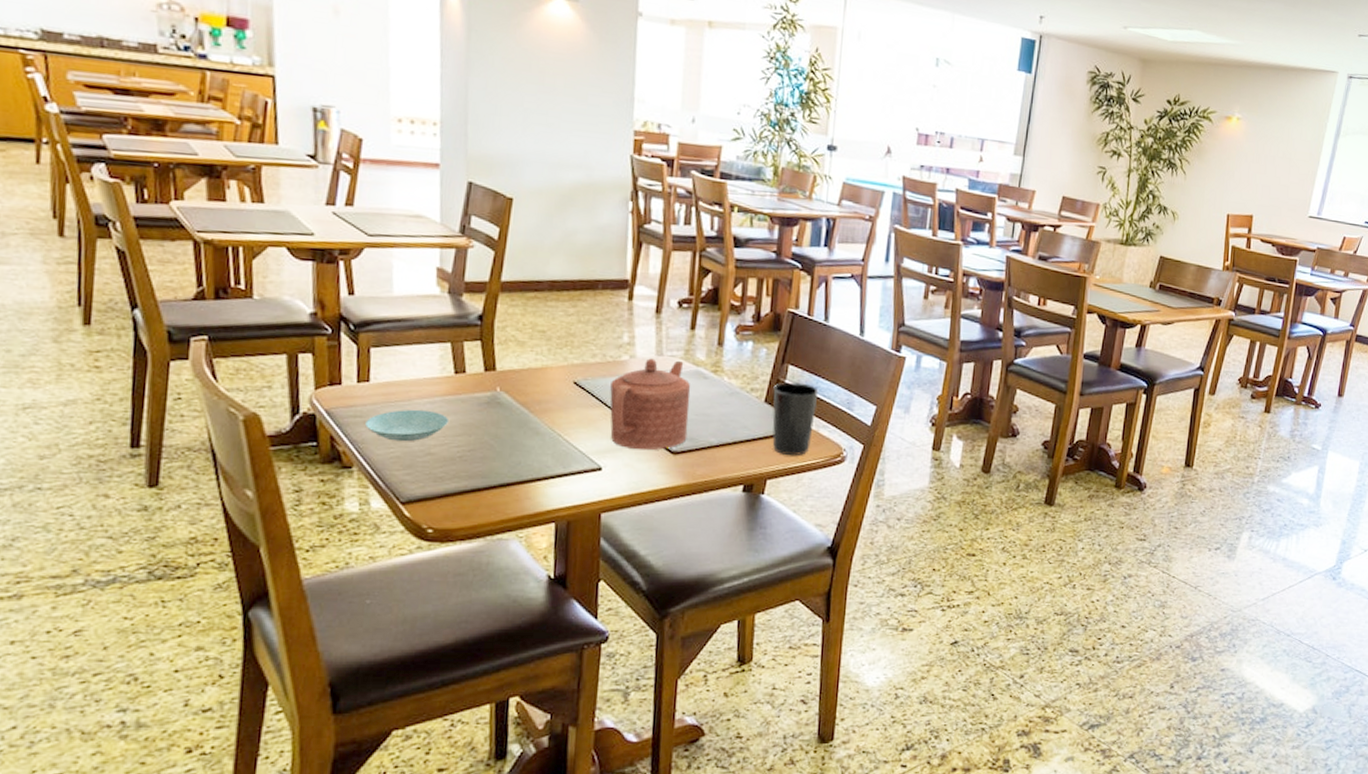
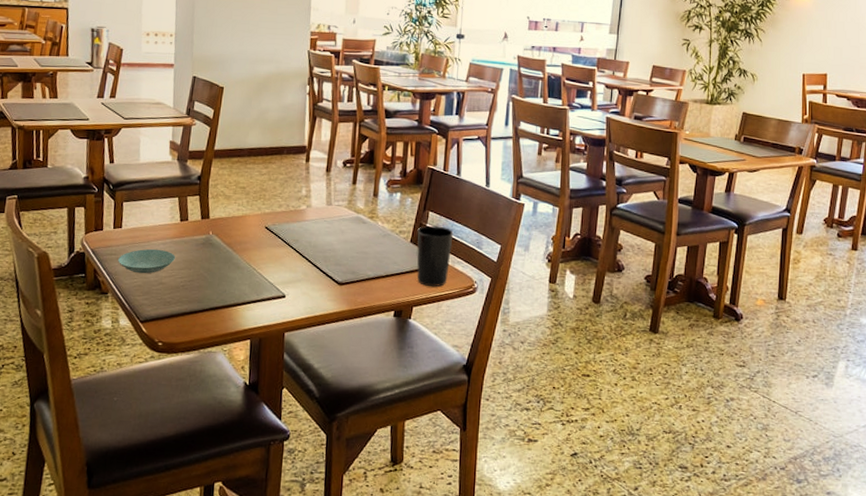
teapot: present [610,358,691,451] -> none [292,207,353,282]

